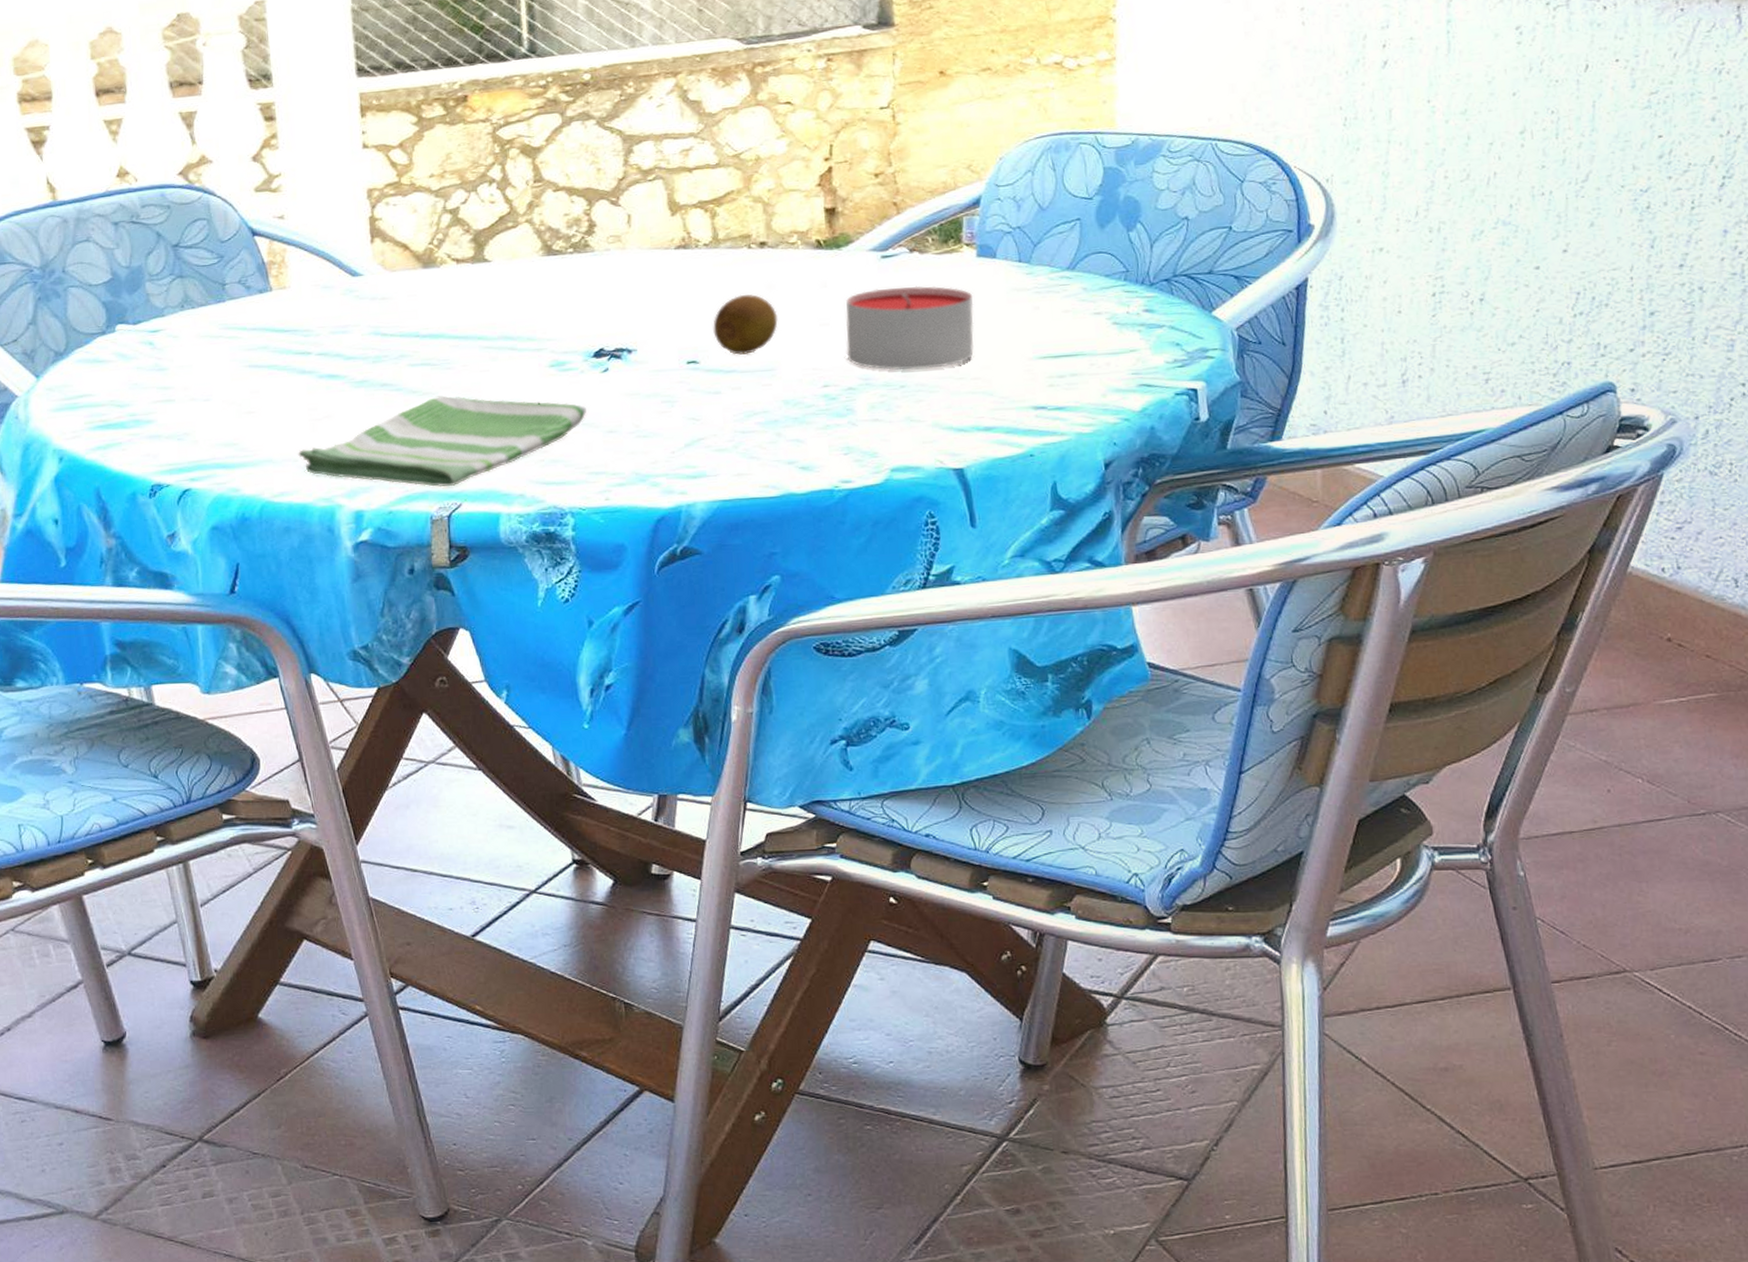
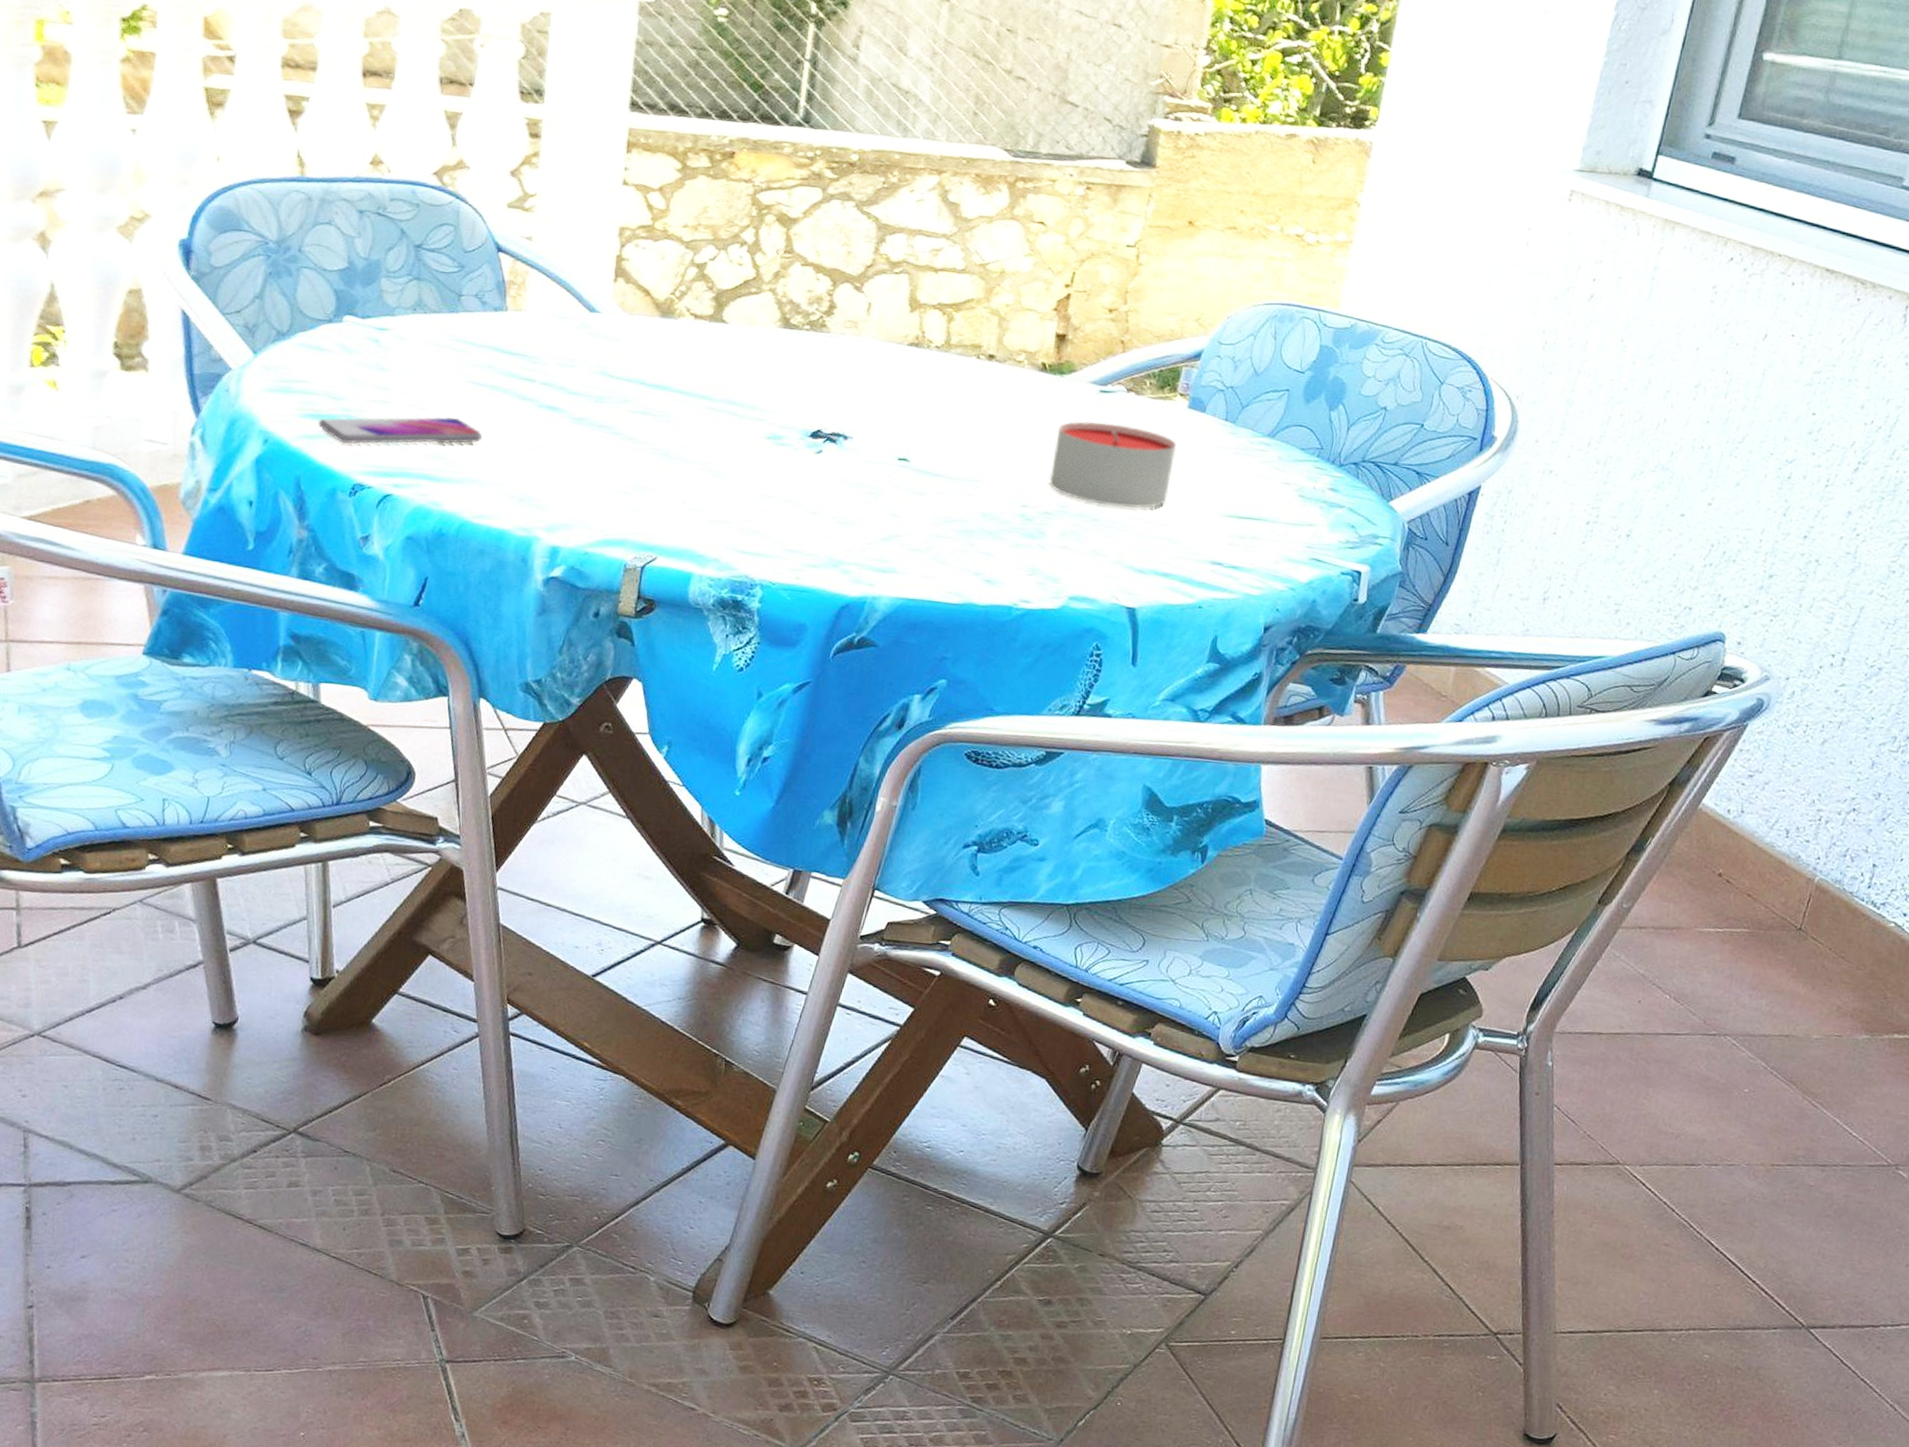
smartphone: none [107,402,269,448] -> present [317,417,483,444]
dish towel: present [298,395,587,487] -> none [505,446,795,538]
fruit: present [713,294,778,355] -> none [928,402,992,462]

